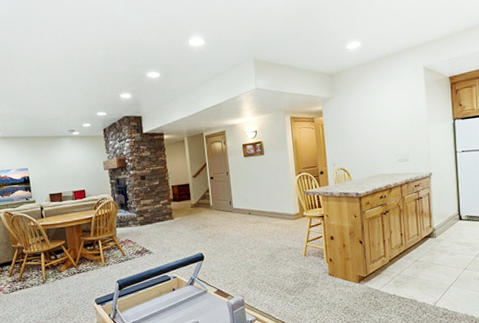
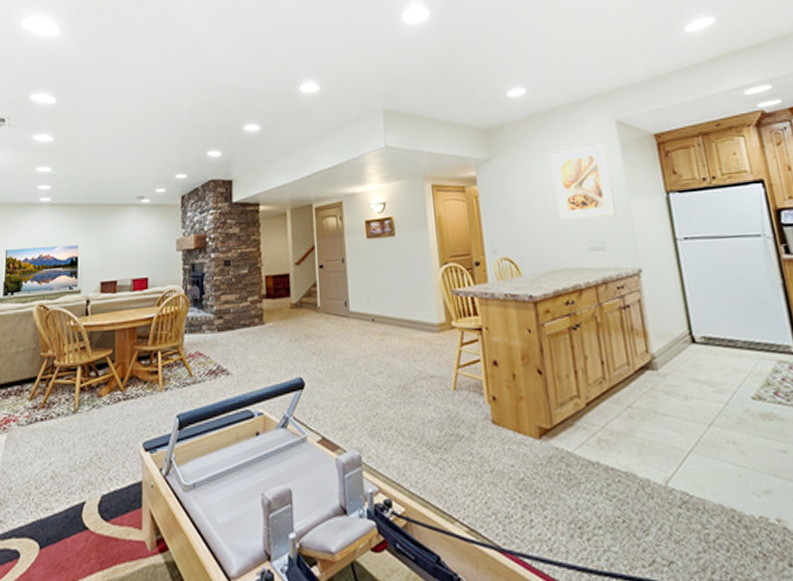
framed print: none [376,84,418,141] -> present [551,143,616,220]

